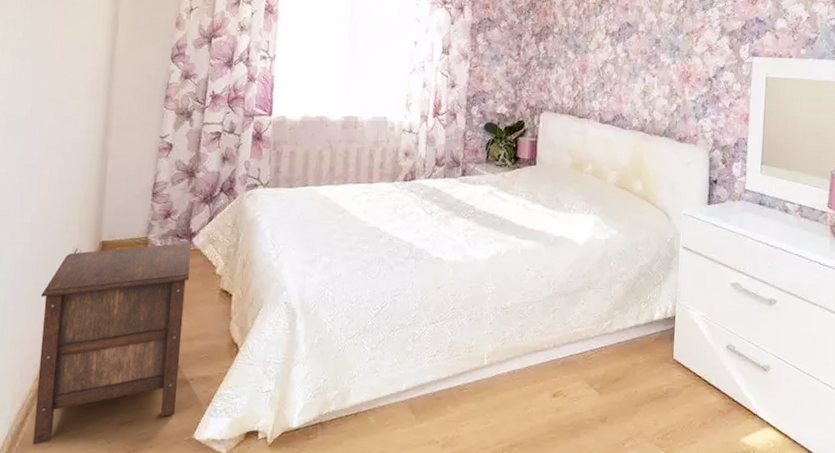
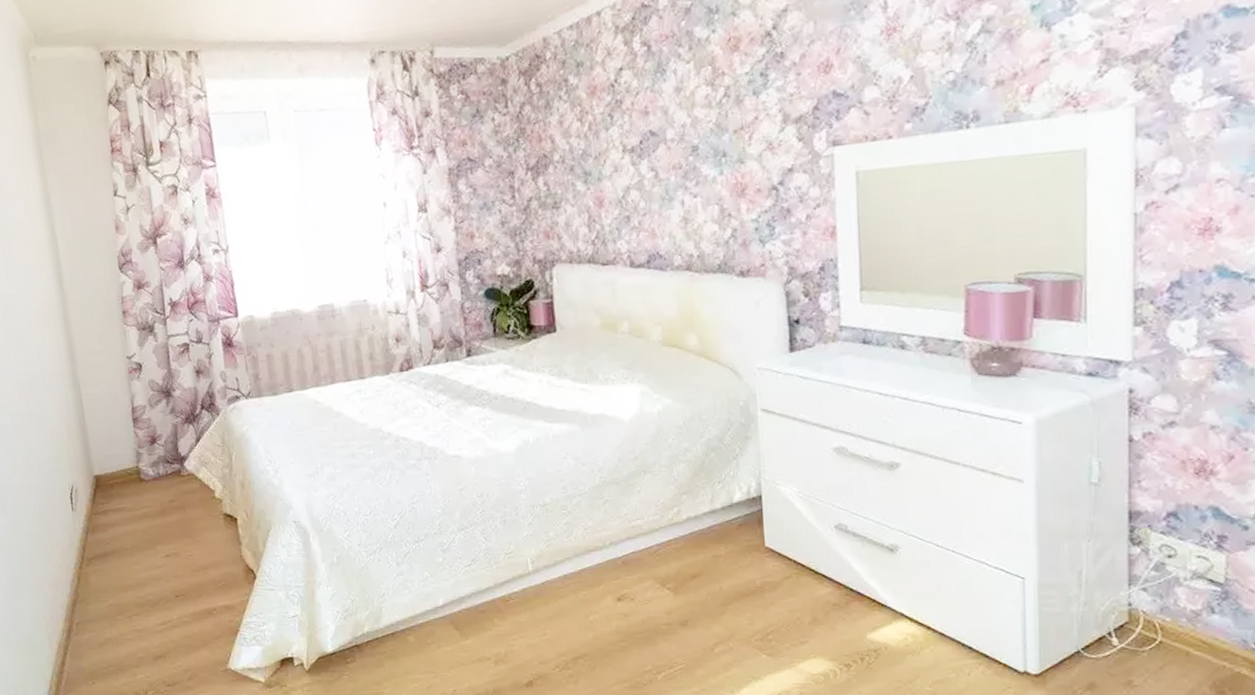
nightstand: present [32,243,191,445] -> none [50,469,206,683]

